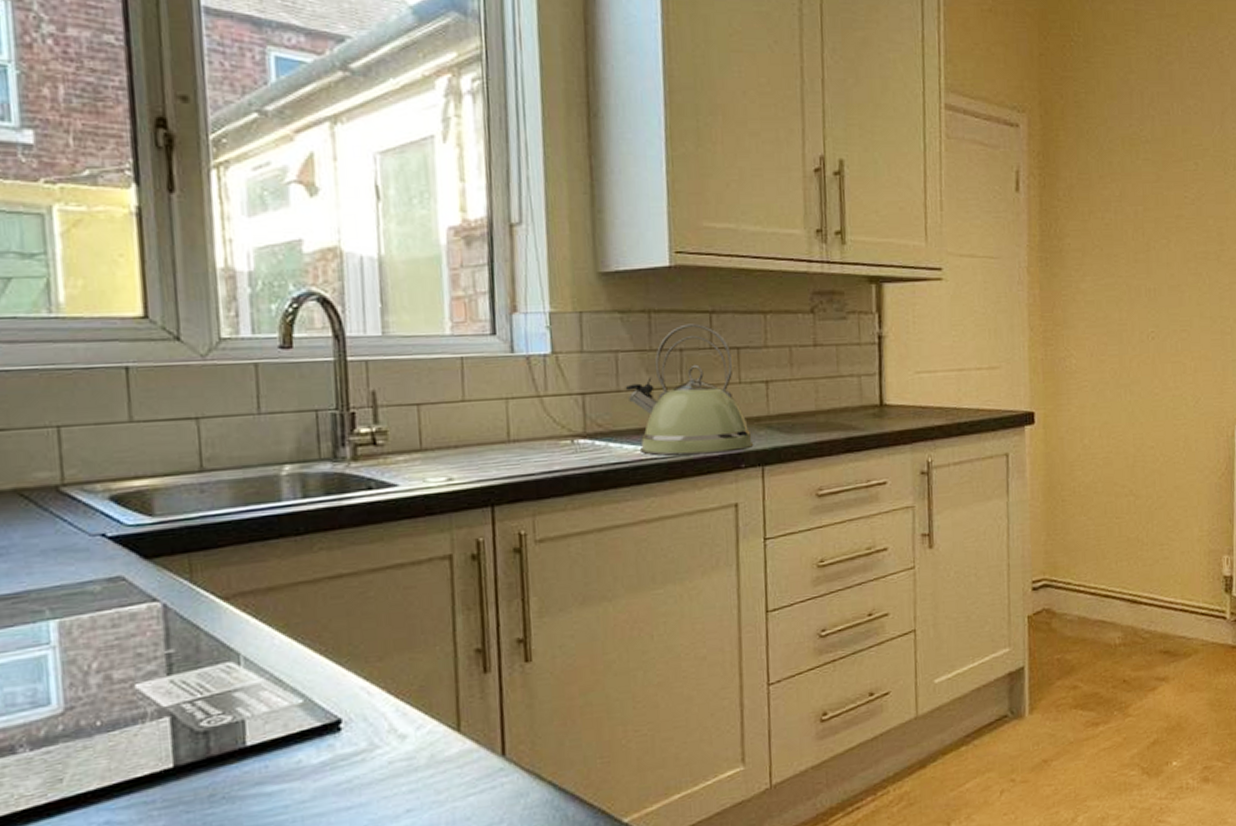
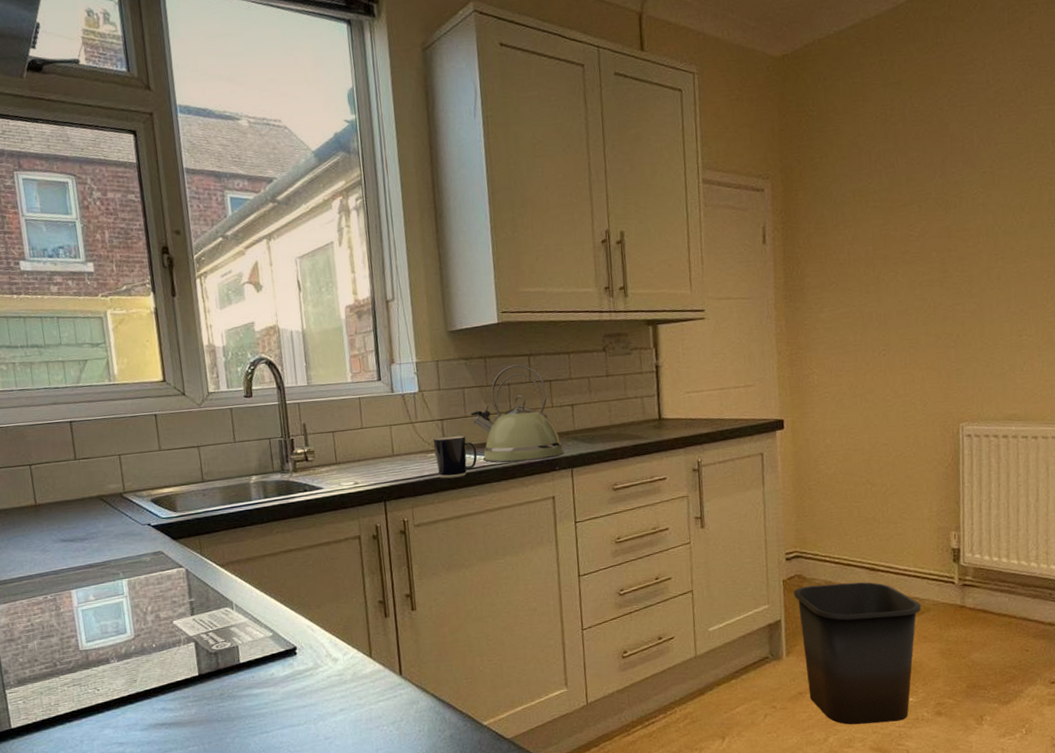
mug: none [568,416,632,476] -> present [433,435,478,479]
waste bin: none [1041,617,1189,799] -> present [794,582,922,725]

